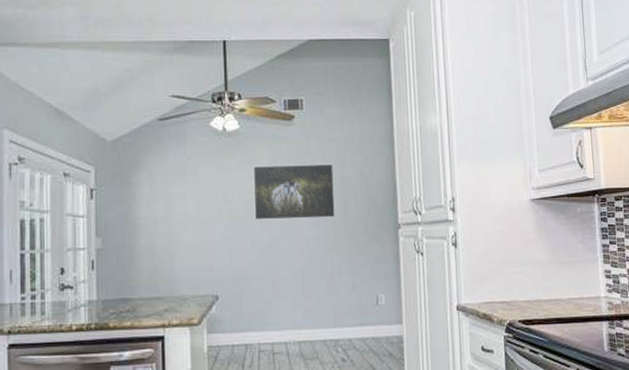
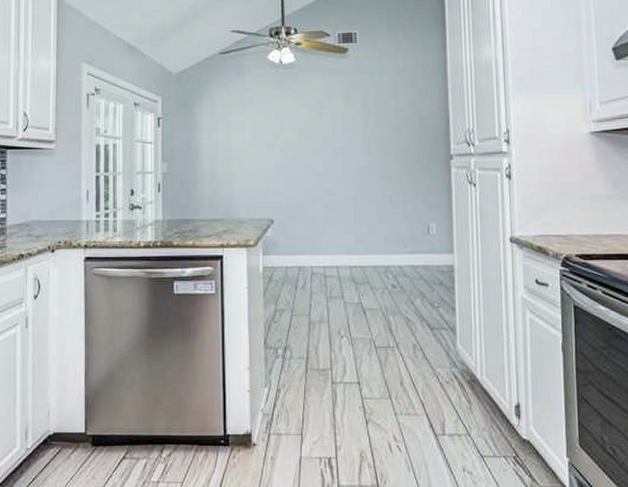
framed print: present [253,163,335,220] -> none [307,95,387,149]

